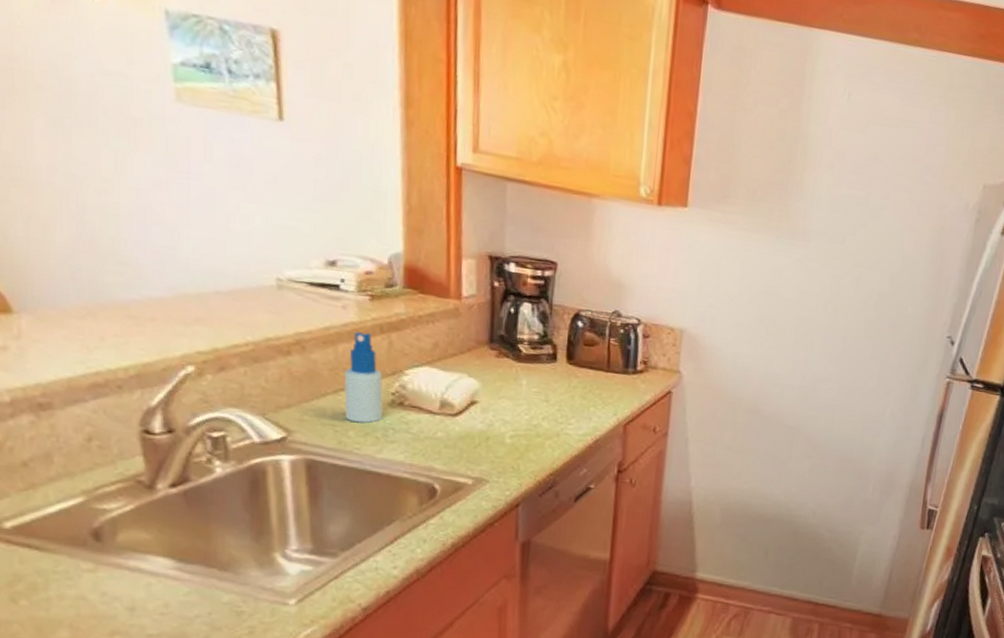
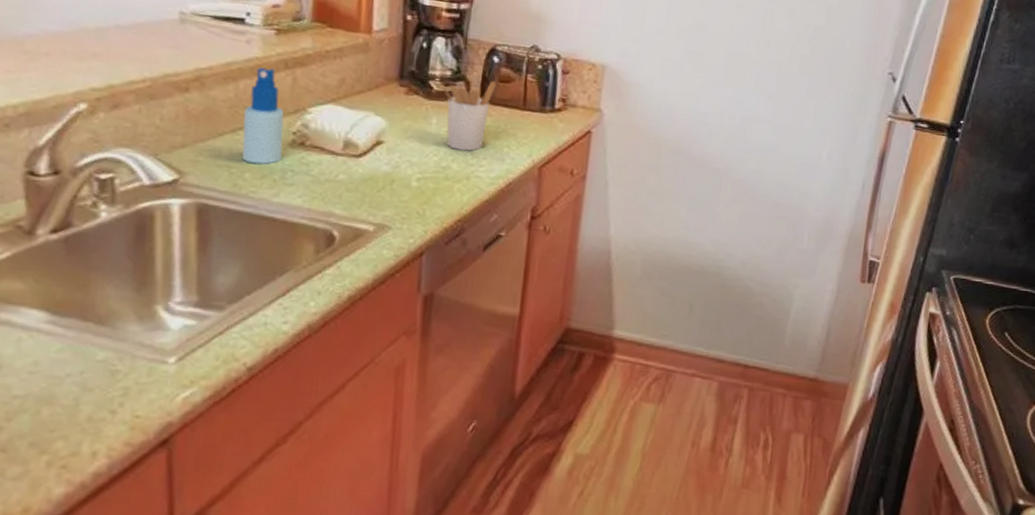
utensil holder: none [529,345,582,411] -> present [441,81,497,152]

